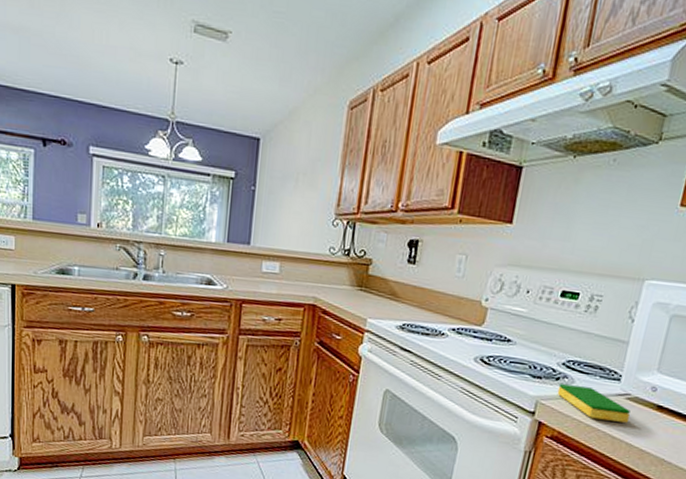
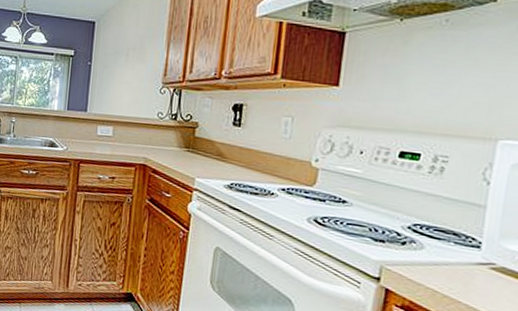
dish sponge: present [557,384,630,423] -> none [404,249,498,296]

